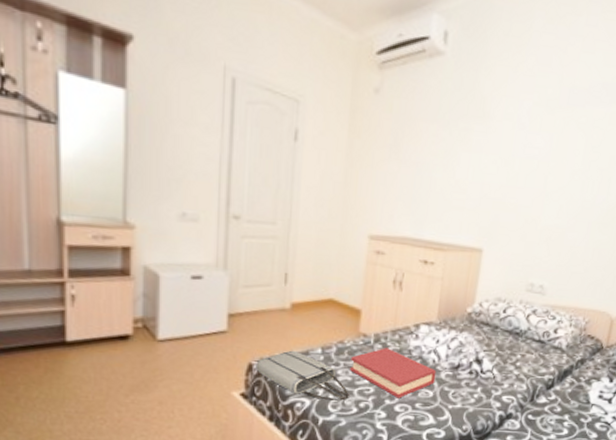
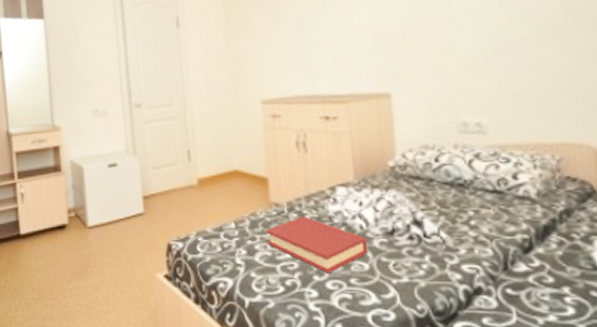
tote bag: present [256,350,350,401] -> none [174,227,273,279]

